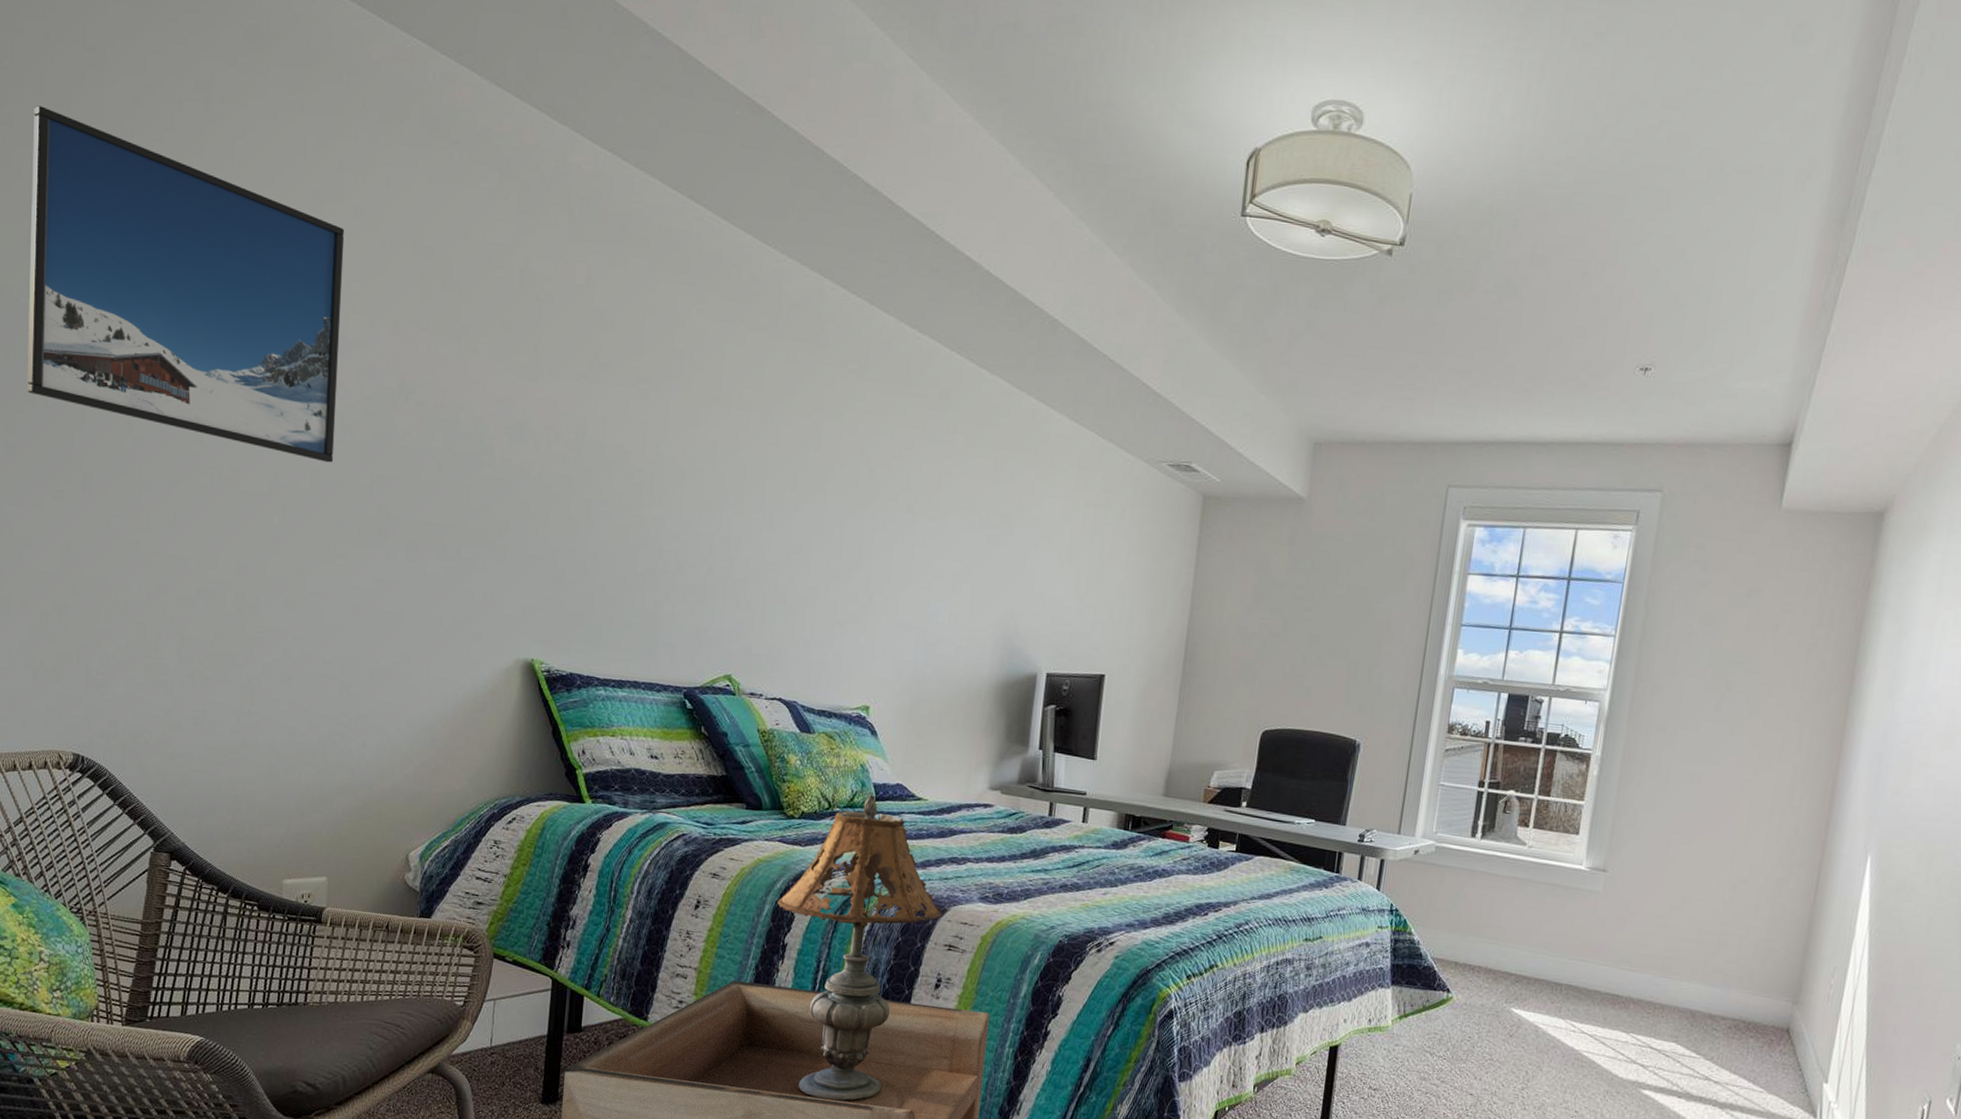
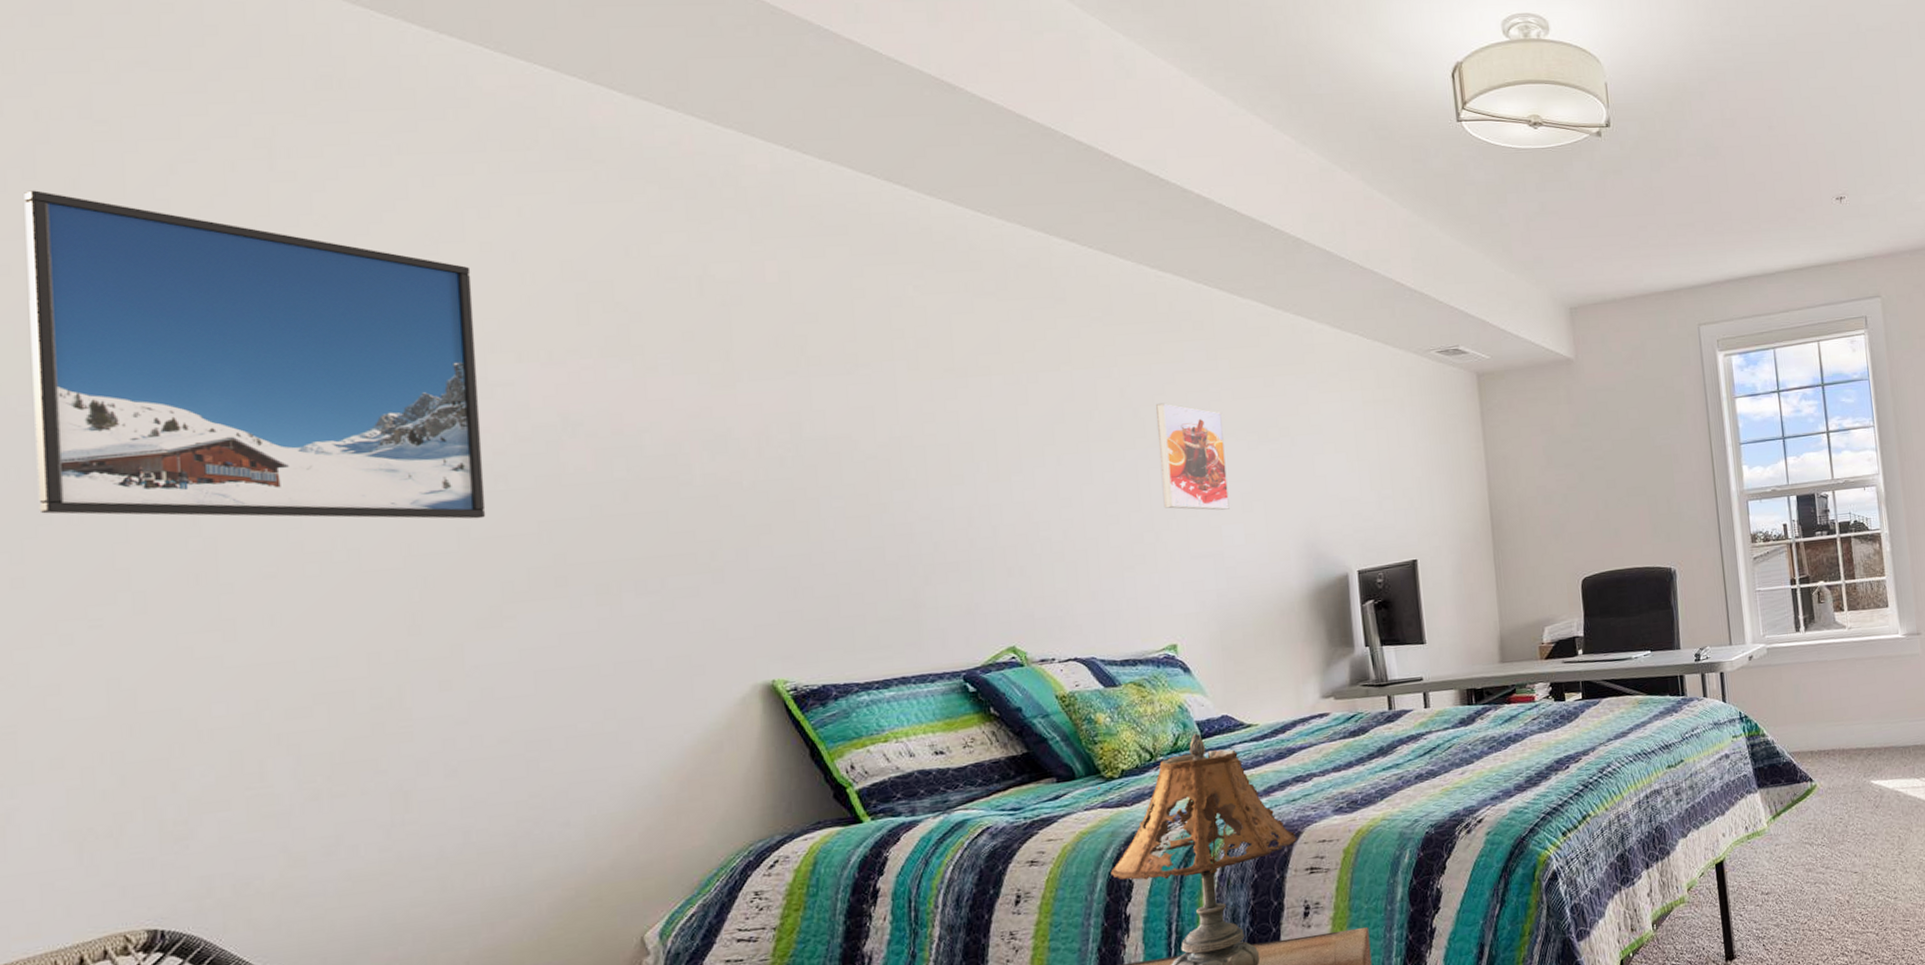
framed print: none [881,467,951,586] -> present [1156,403,1230,510]

